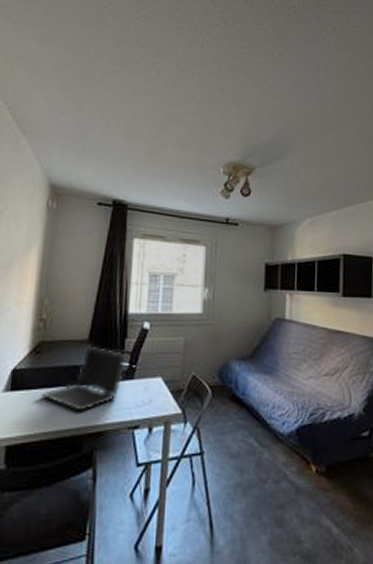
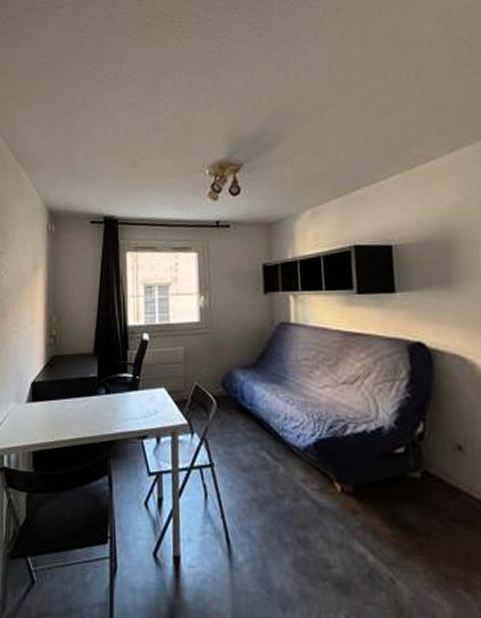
laptop computer: present [40,345,126,411] -> none [57,358,129,421]

